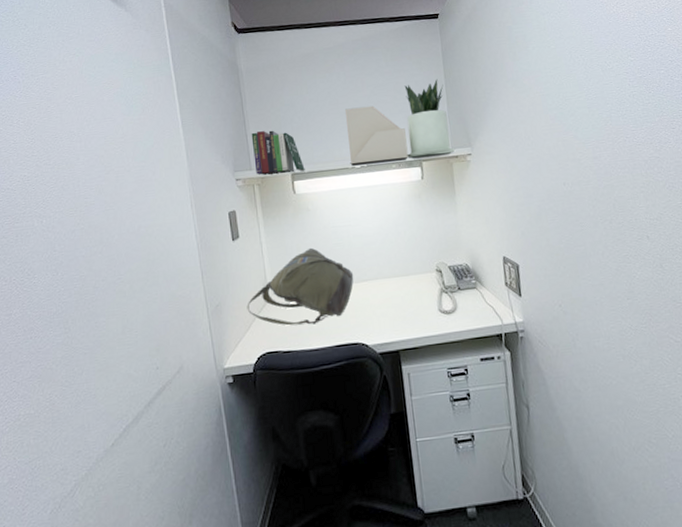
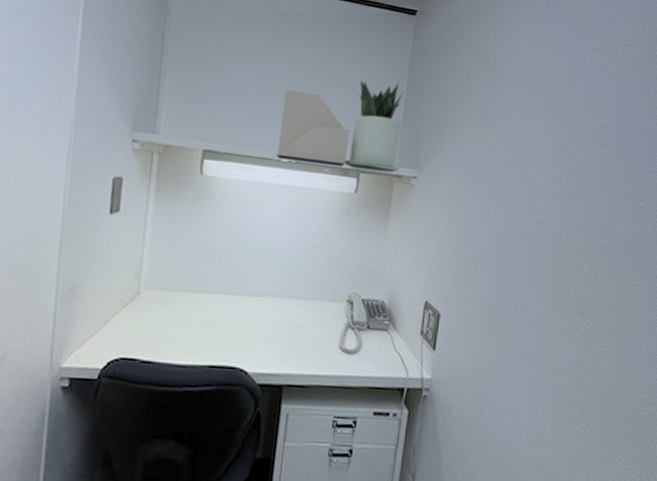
backpack: present [247,247,354,326] -> none [108,242,250,335]
books: present [251,130,305,176] -> none [159,89,221,151]

